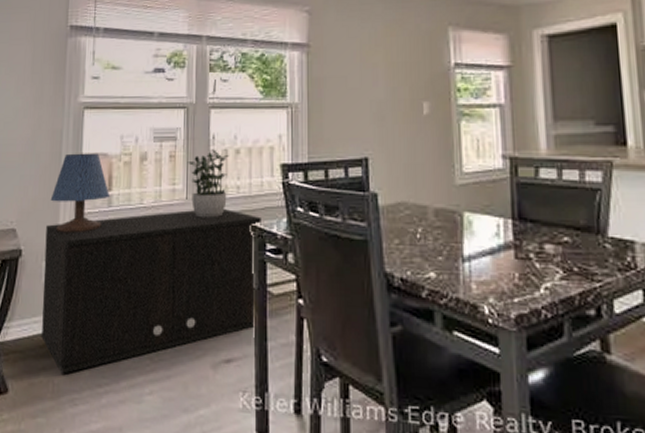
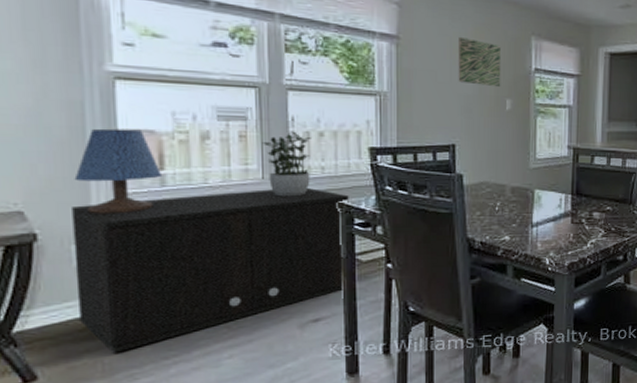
wall art: none [368,37,416,89] -> present [458,36,502,88]

